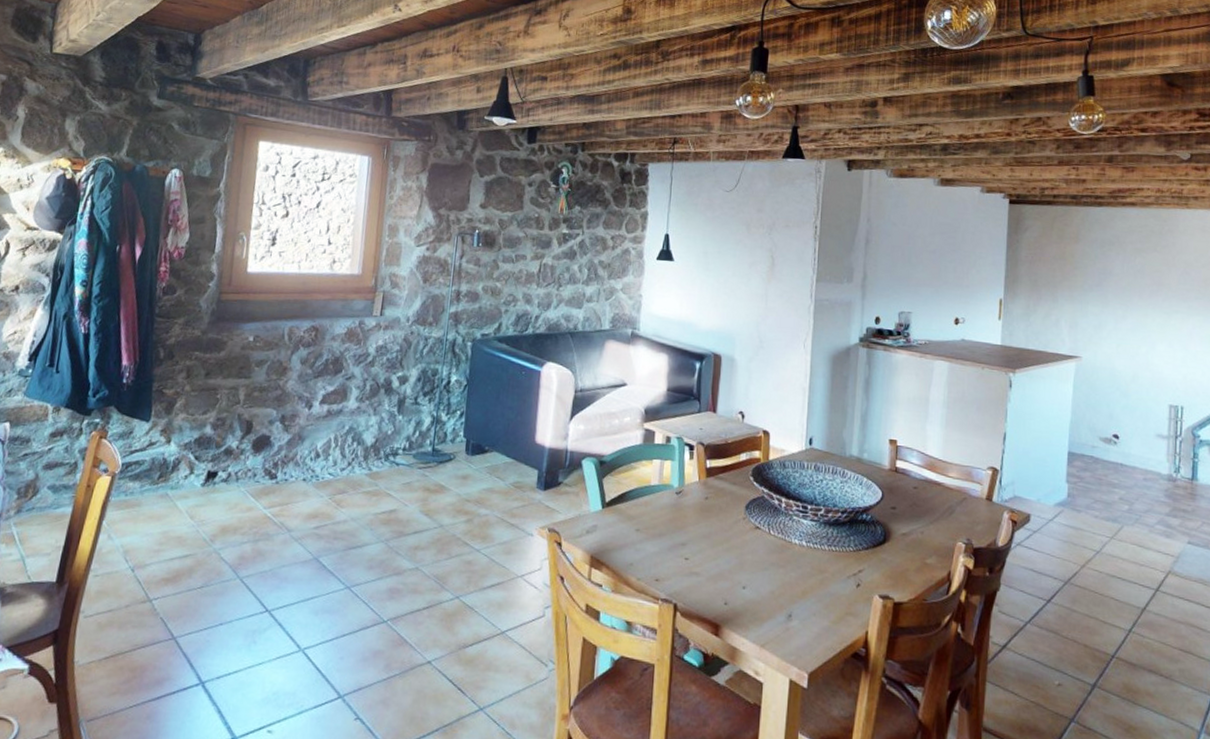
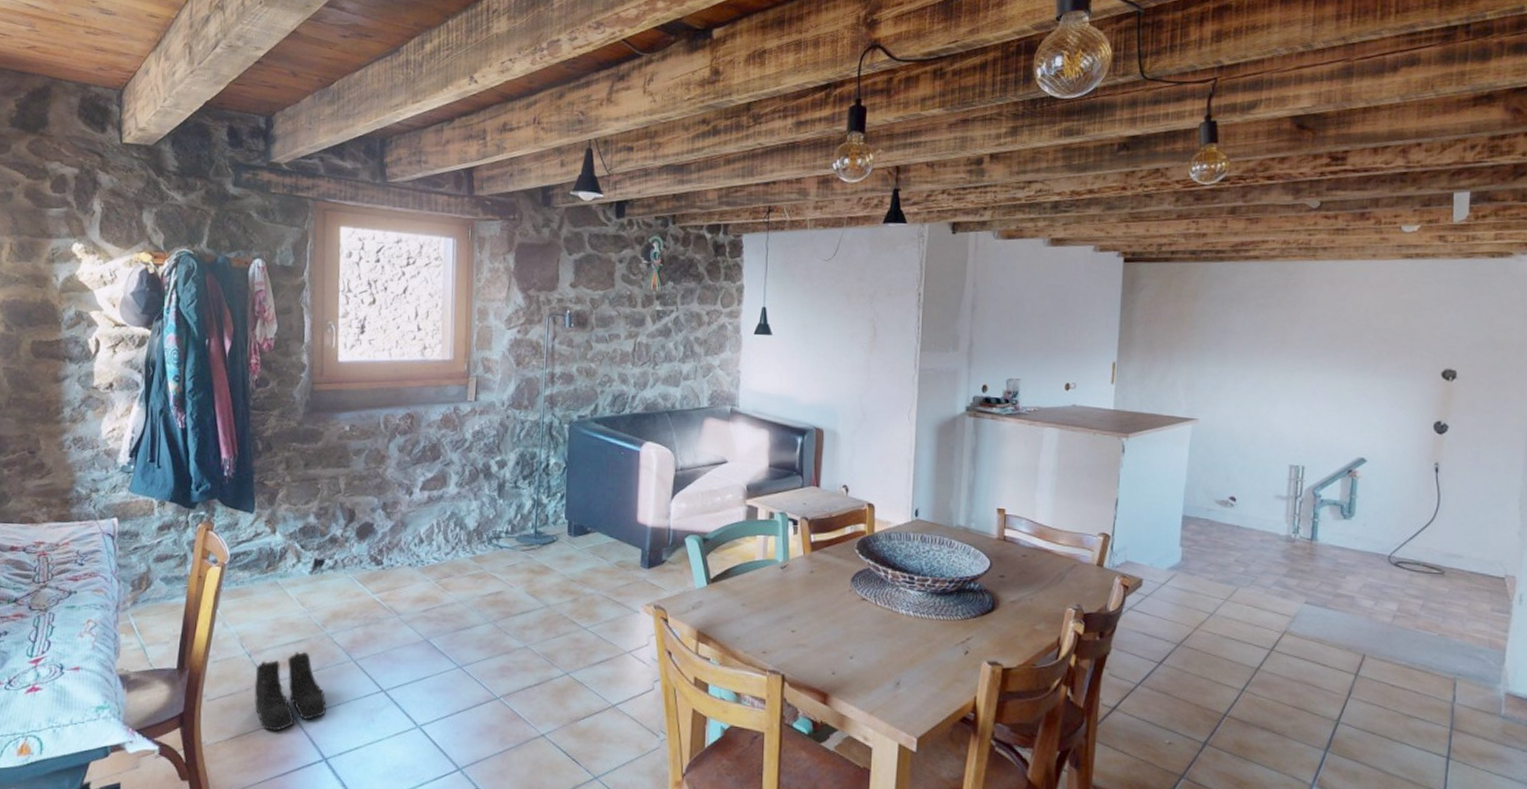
boots: none [133,567,209,652] -> present [254,652,327,731]

